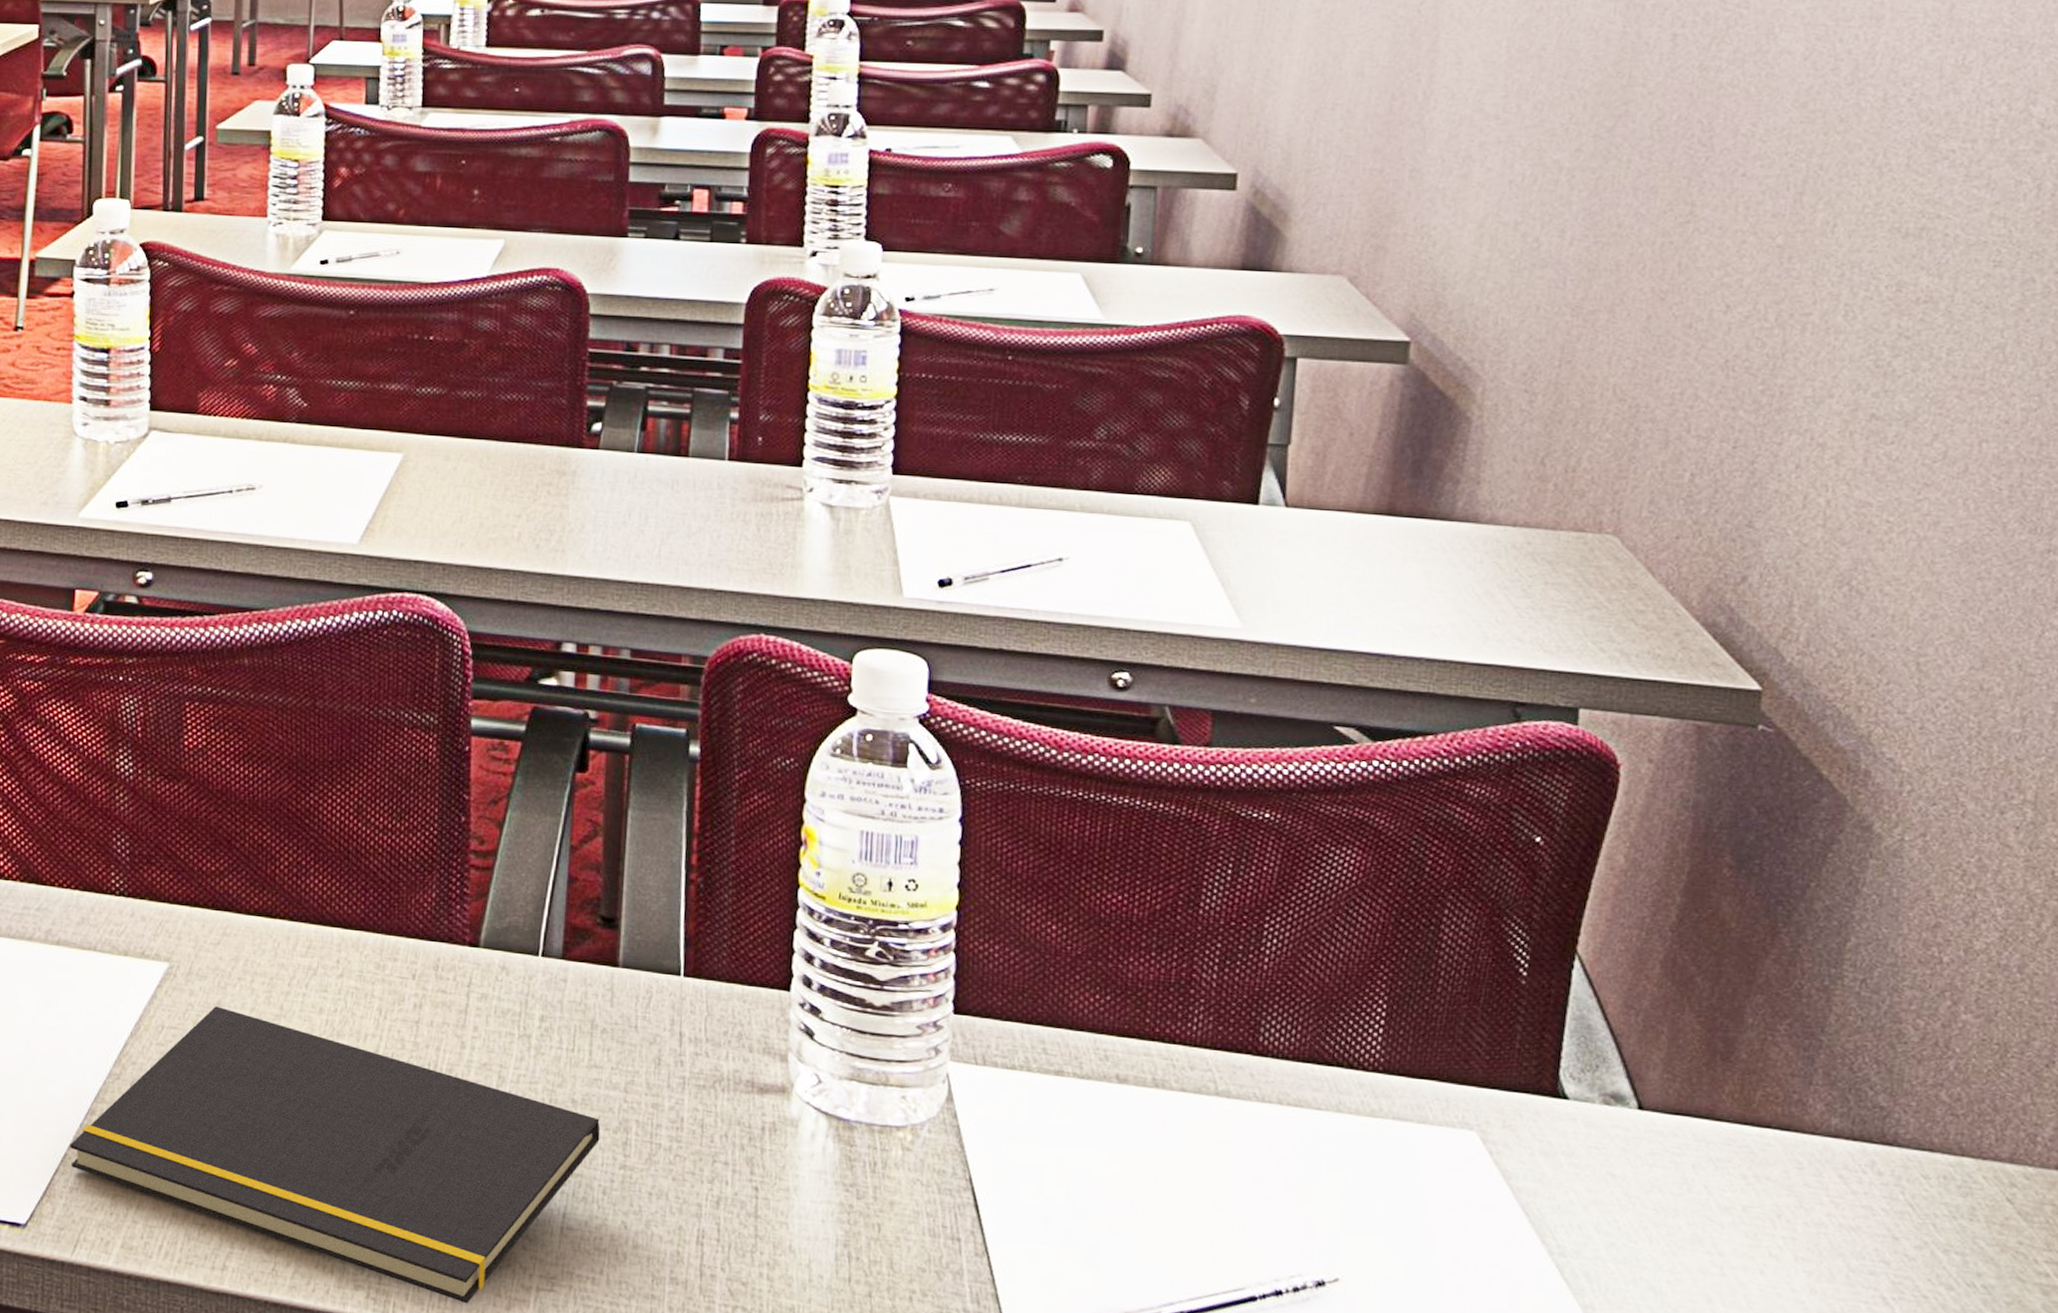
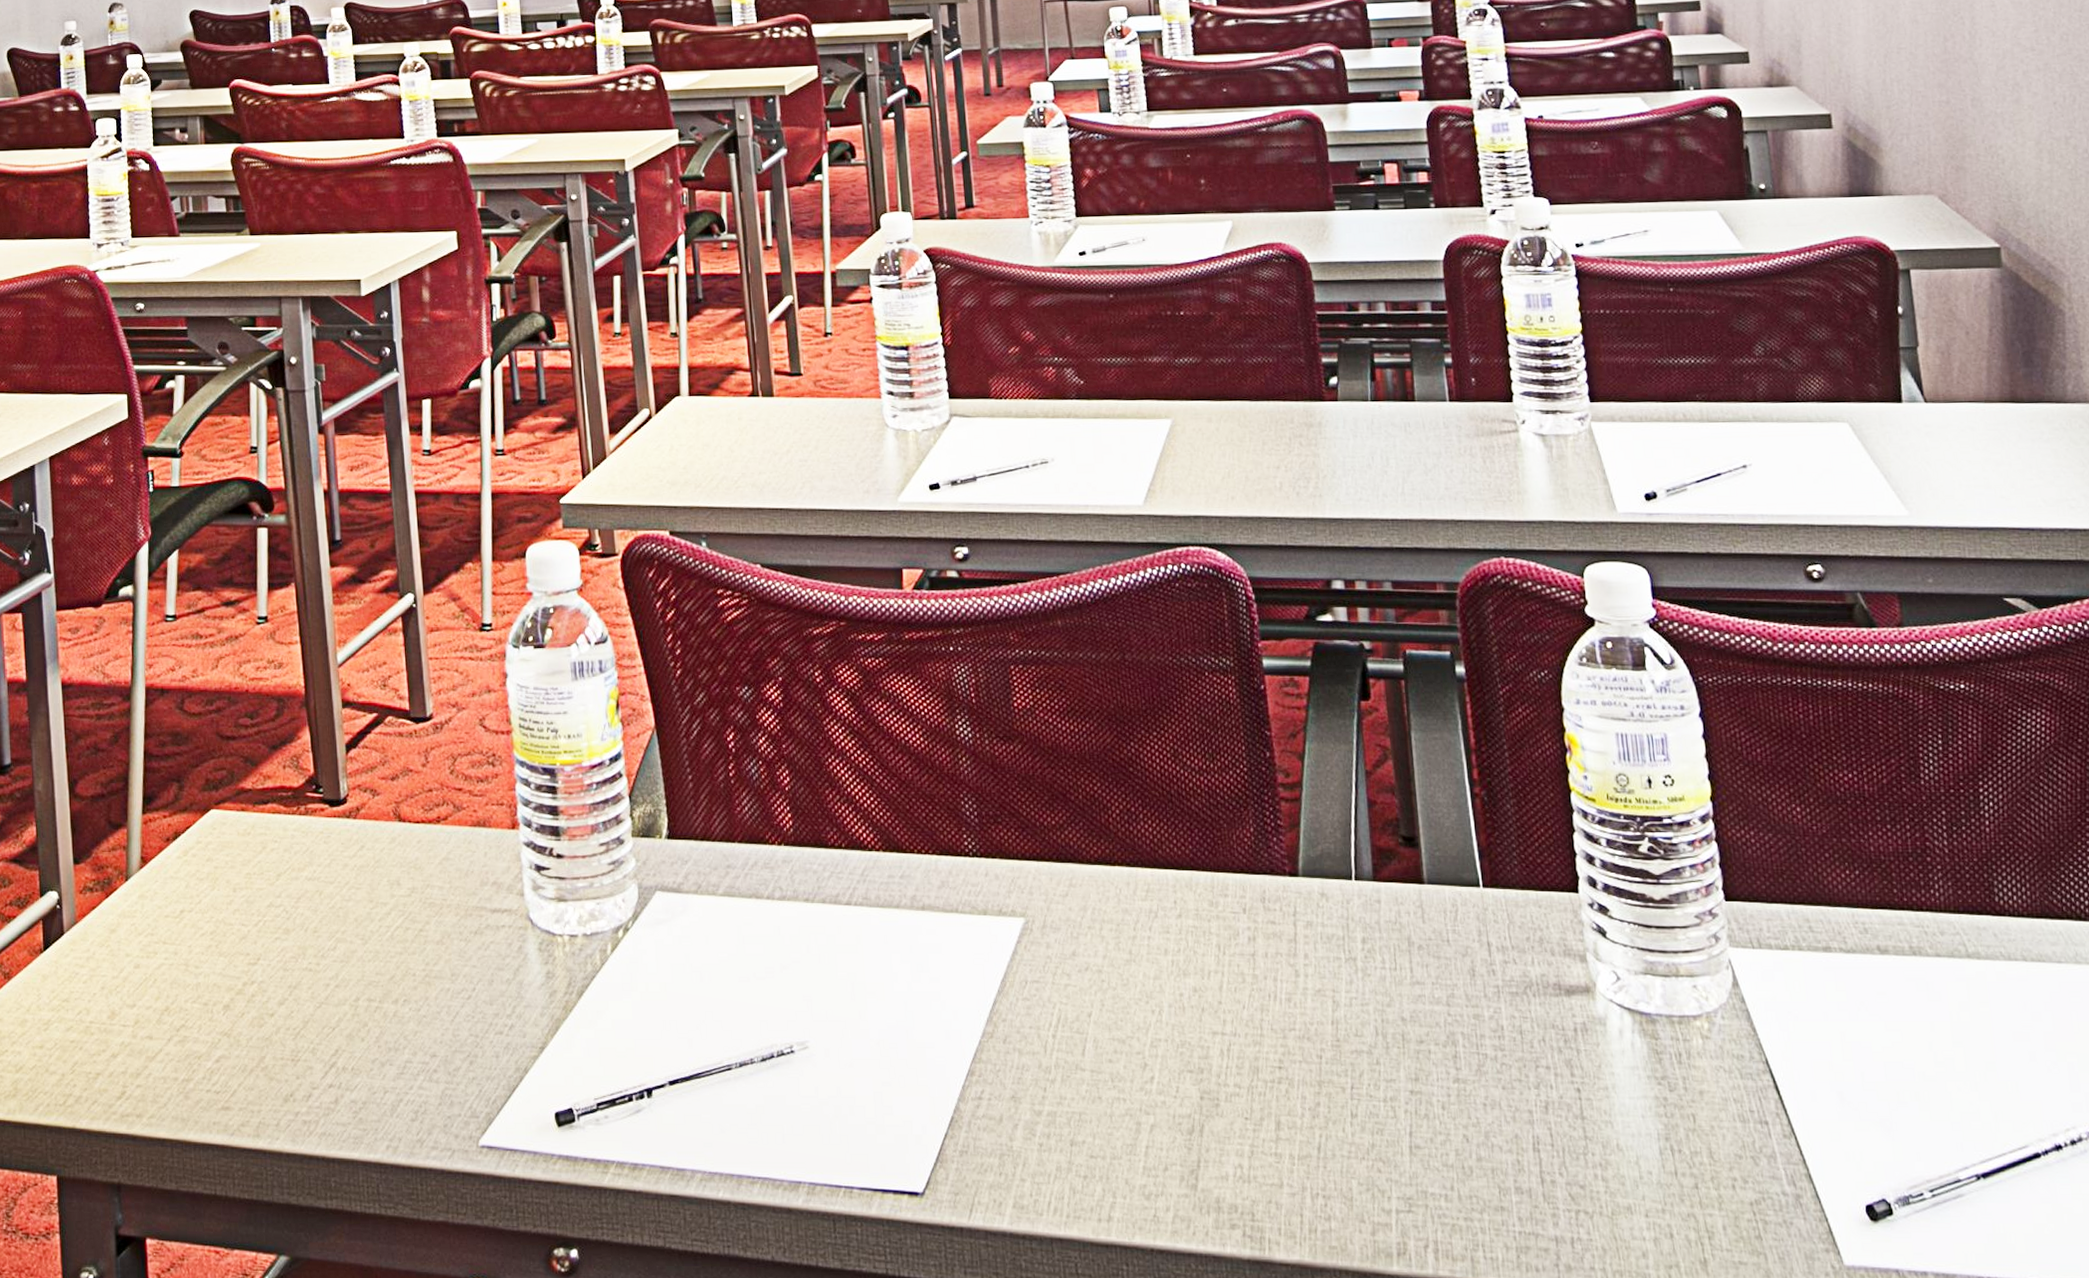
notepad: present [70,1006,601,1304] -> none [955,957,1432,1233]

